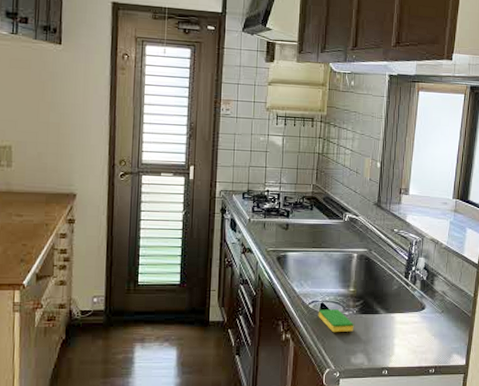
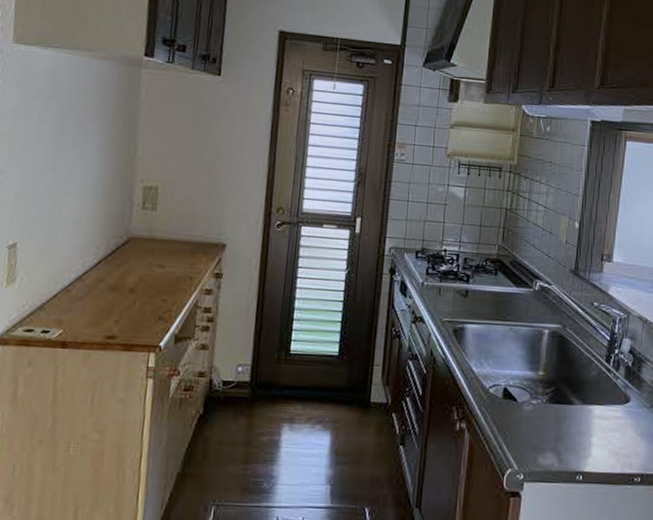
dish sponge: present [318,309,354,333] -> none [499,395,543,425]

